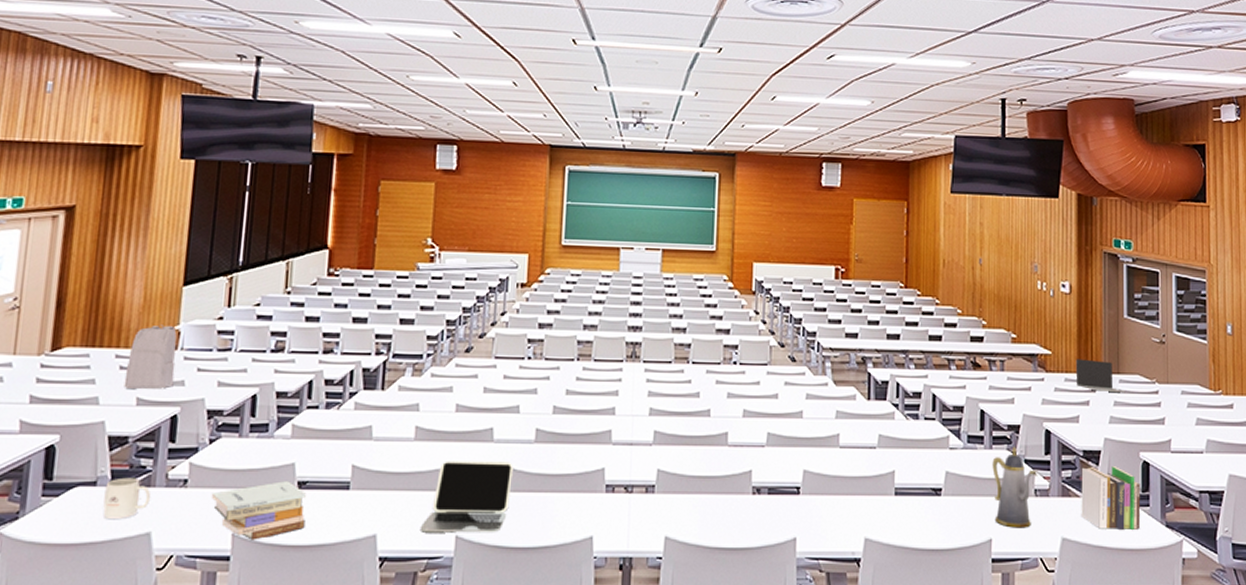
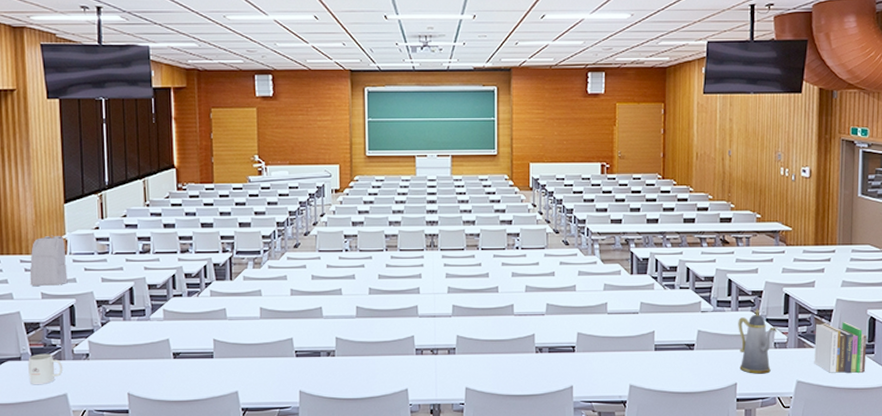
books: present [211,481,306,540] -> none [108,353,182,398]
laptop: present [420,461,513,533] -> none [271,333,341,389]
laptop: present [1075,359,1127,393] -> none [812,233,858,261]

